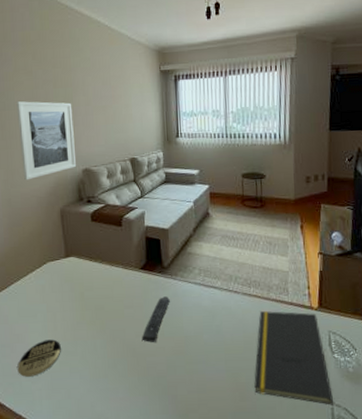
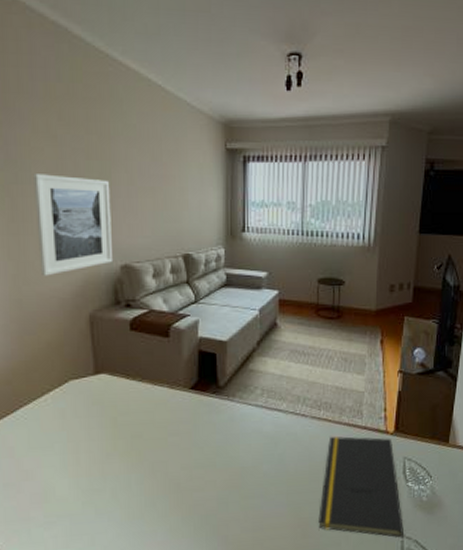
coaster: present [17,339,61,377] -> none [25,475,84,522]
remote control: present [141,296,170,342] -> none [188,421,225,476]

